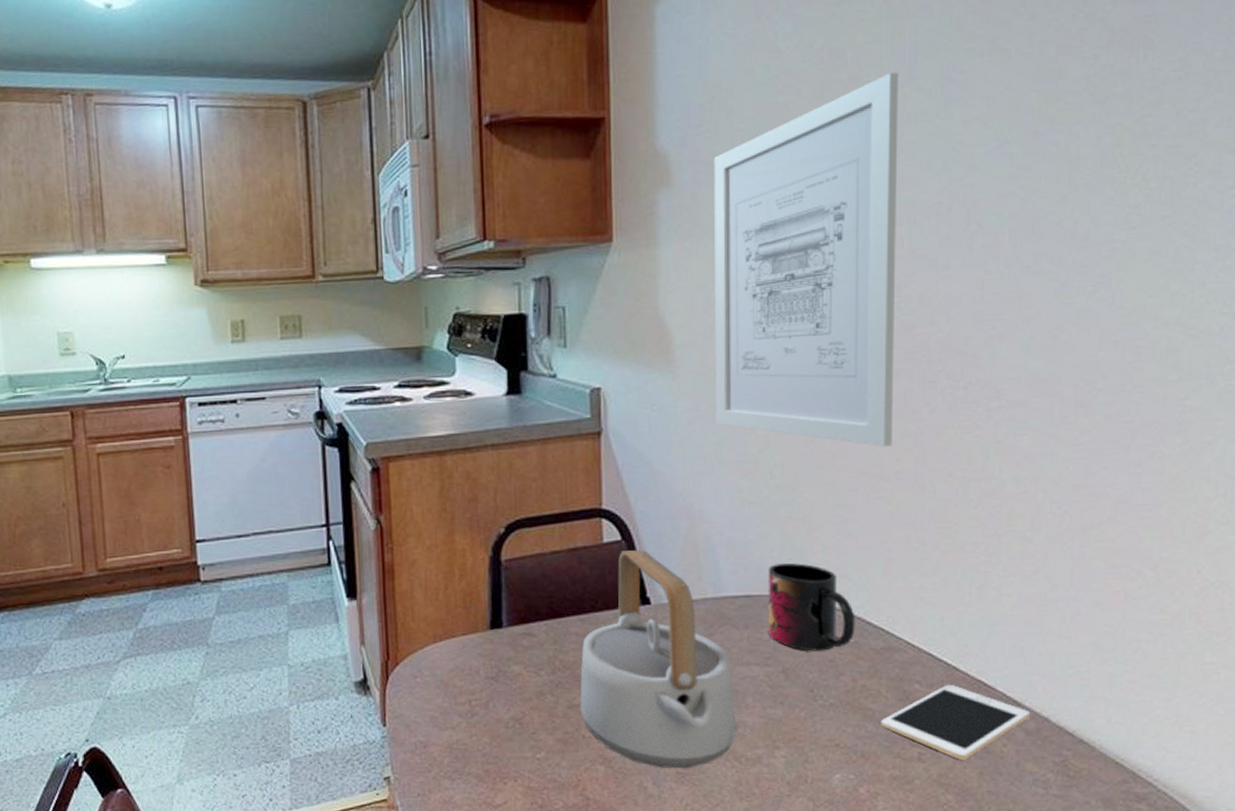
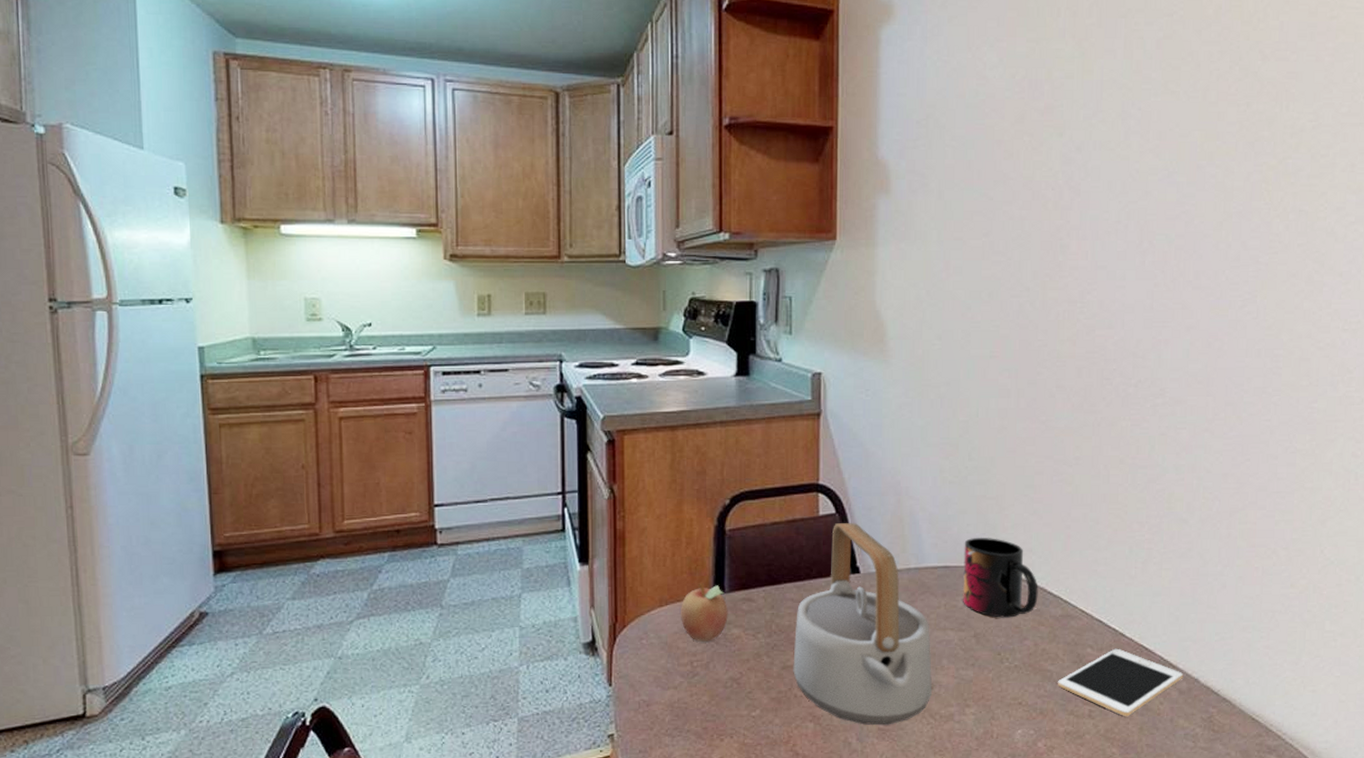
fruit: none [456,616,507,681] -> present [681,582,728,643]
wall art: present [714,72,898,447] -> none [922,105,1087,435]

